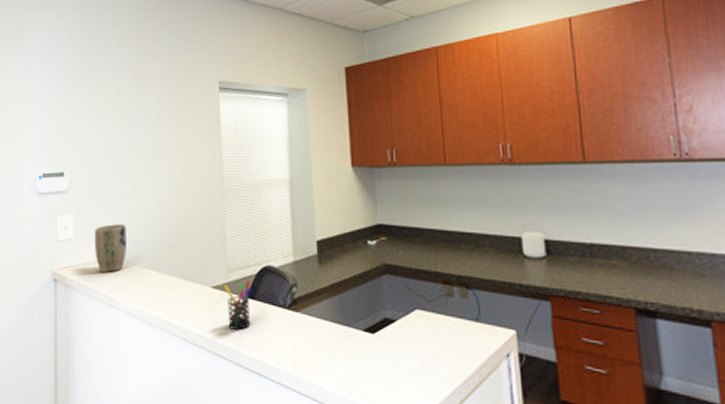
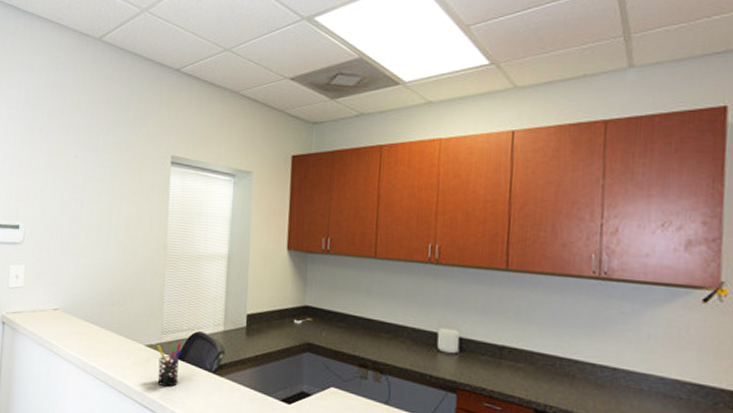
plant pot: present [95,224,126,273] -> none [42,278,73,322]

